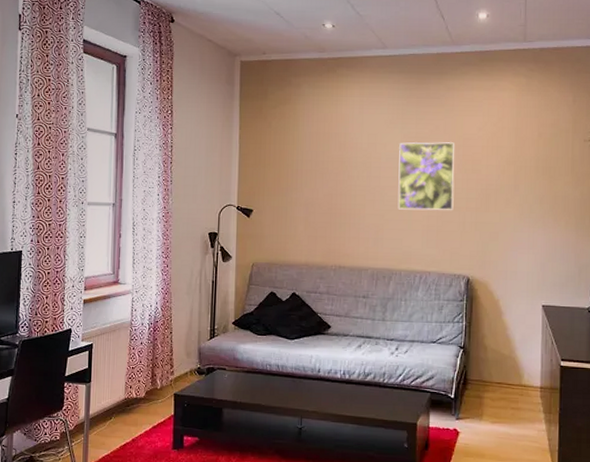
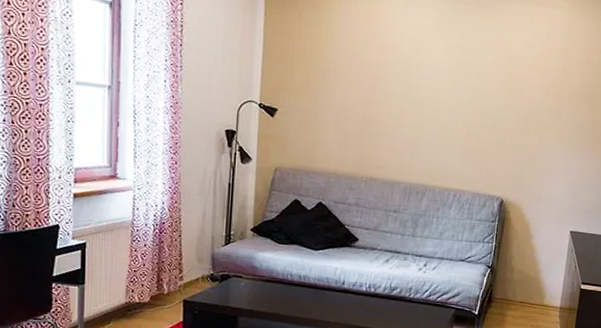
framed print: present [397,142,455,211] -> none [436,51,501,130]

